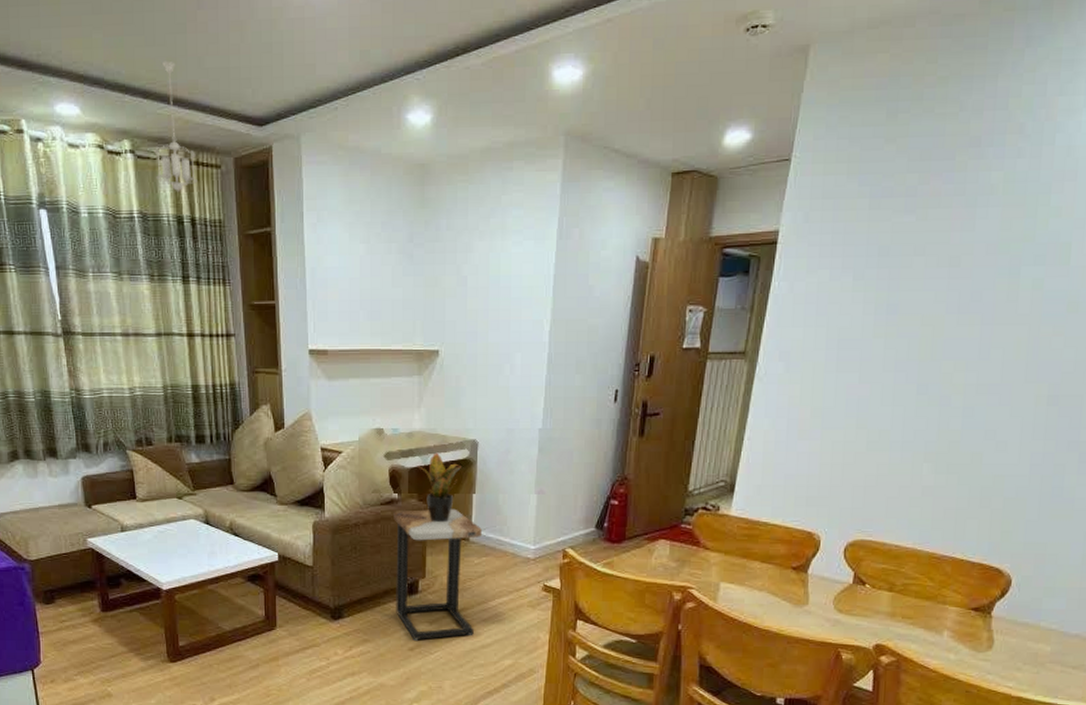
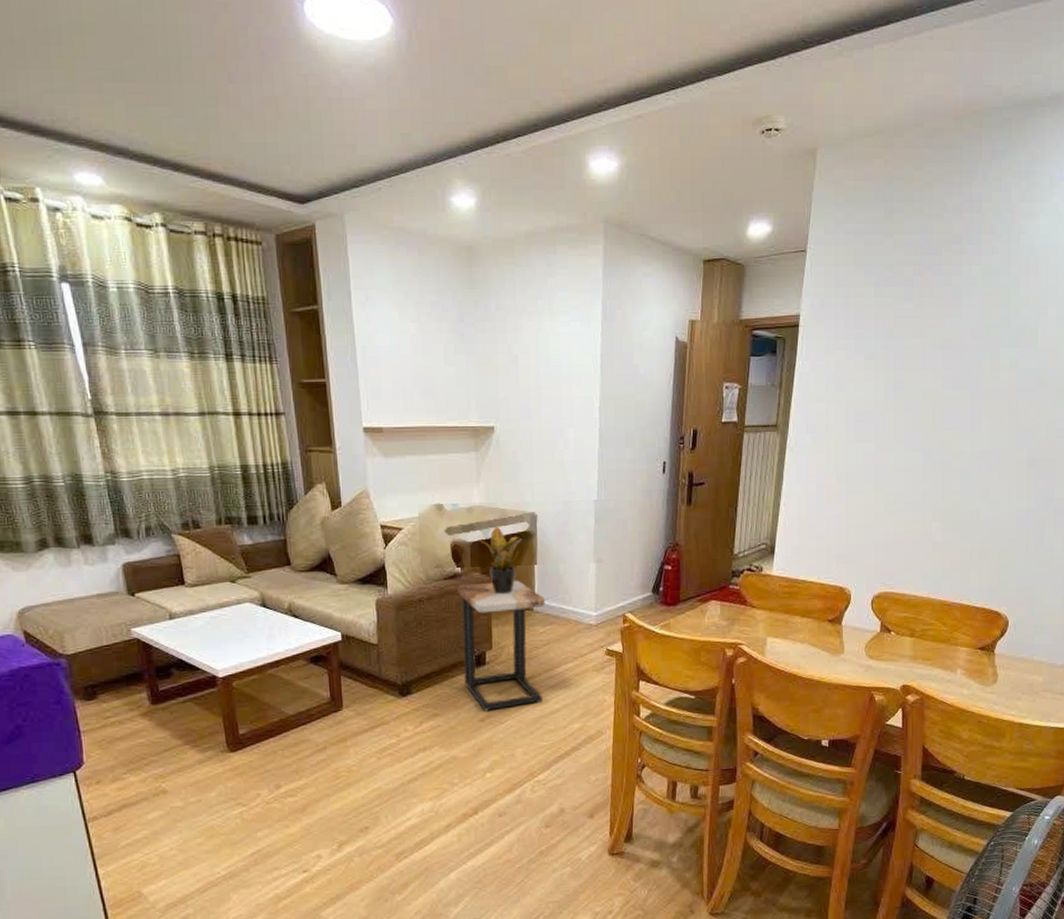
pendant light: present [154,60,198,192] -> none [188,133,237,268]

